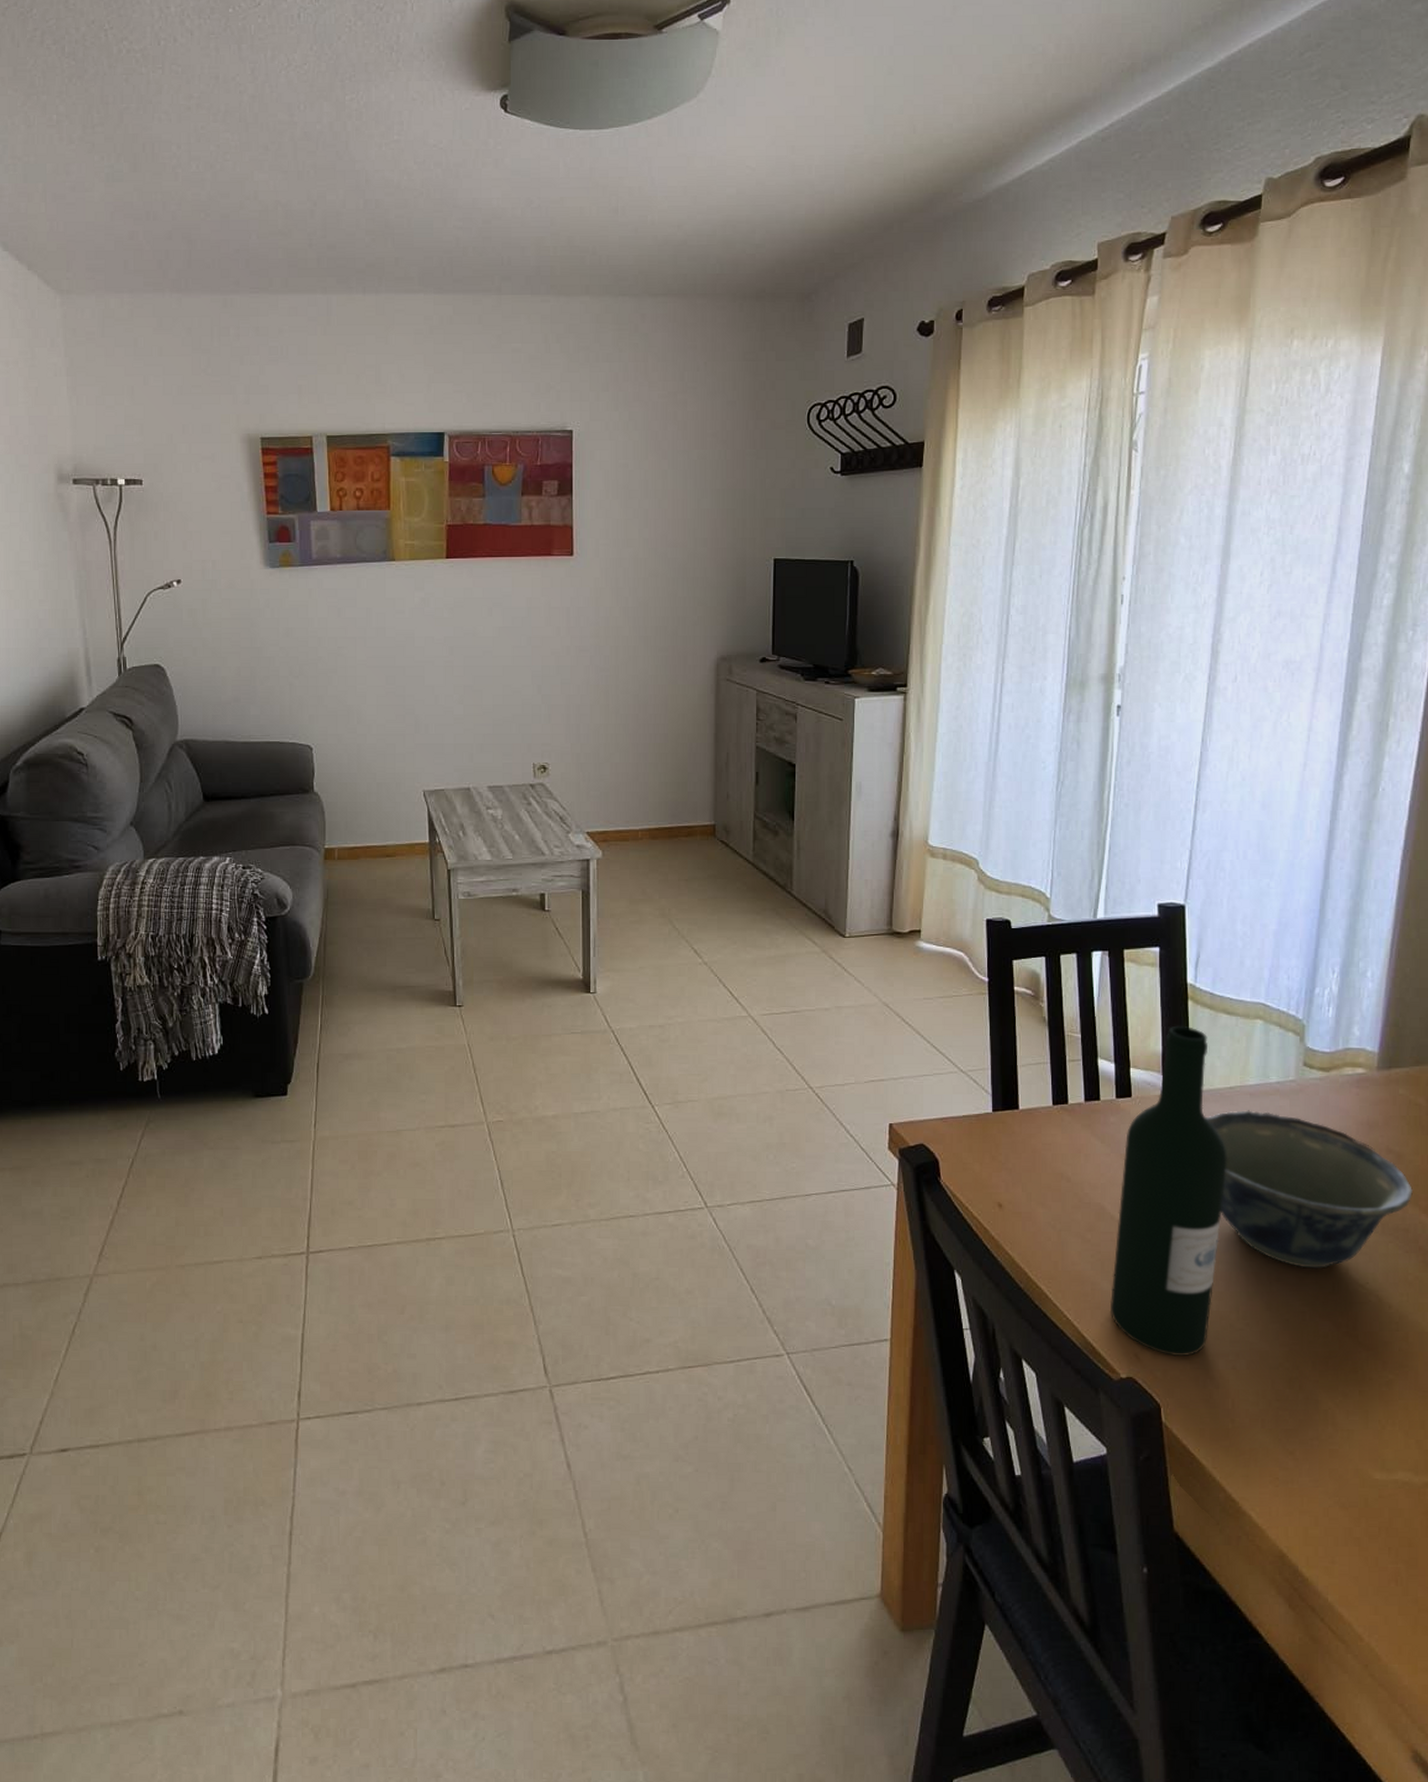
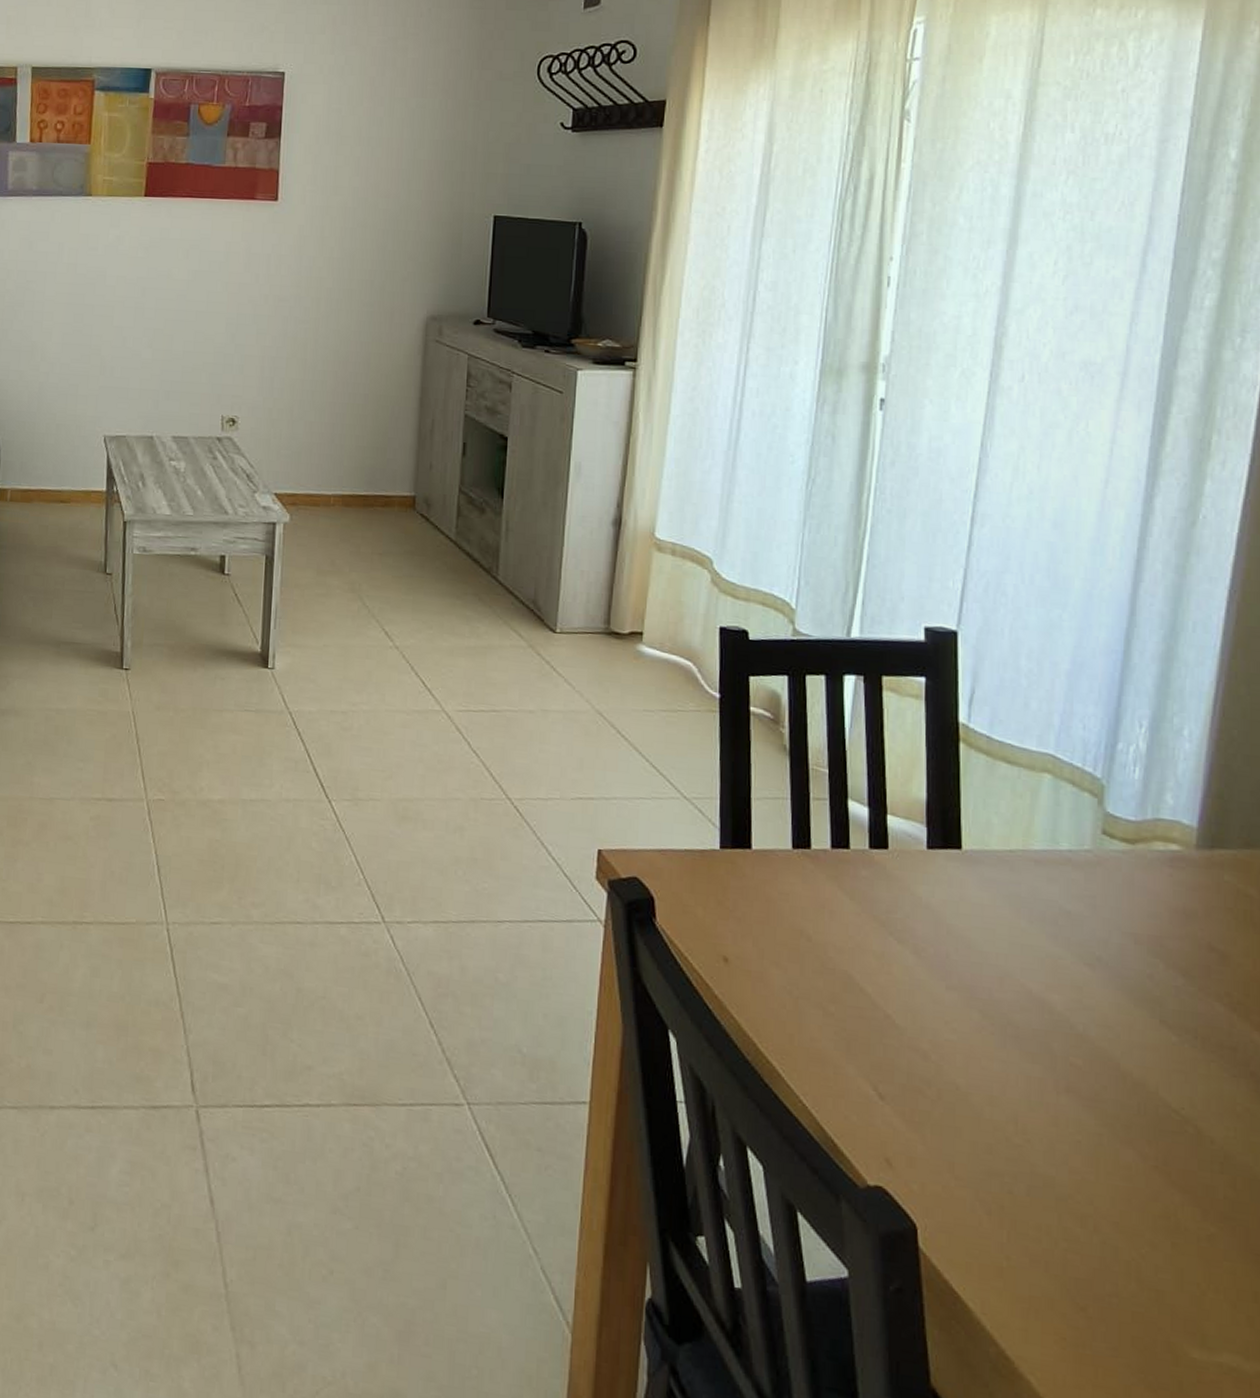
wine bottle: present [1109,1025,1227,1357] -> none [855,771,1005,1170]
bowl: present [1206,1110,1414,1269] -> none [979,878,1243,1083]

